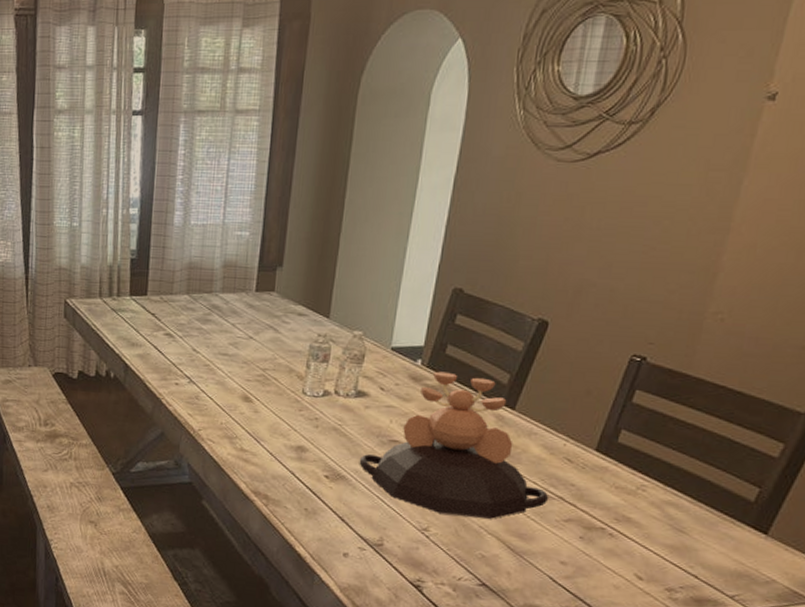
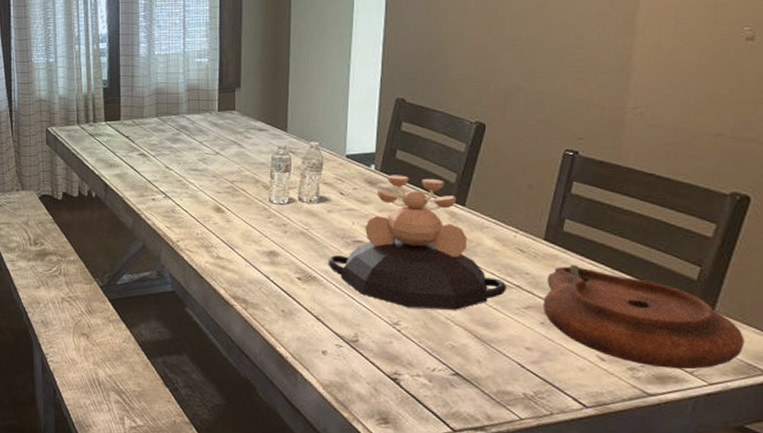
plate: none [584,478,795,594] -> present [543,265,745,370]

